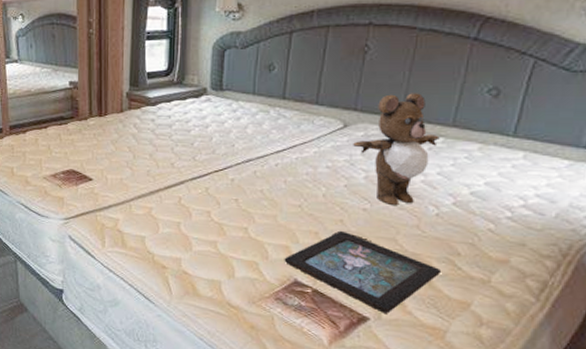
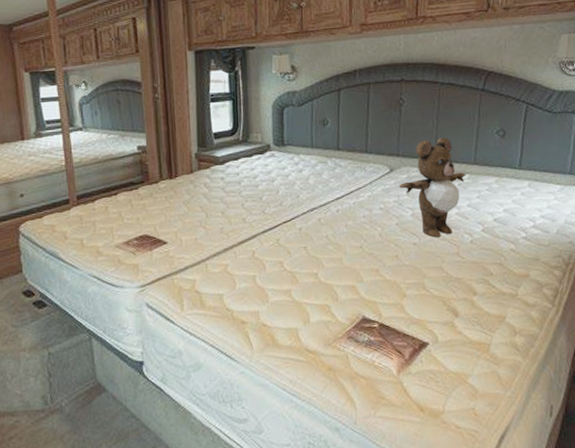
decorative tray: present [284,230,442,314] -> none [352,265,481,336]

